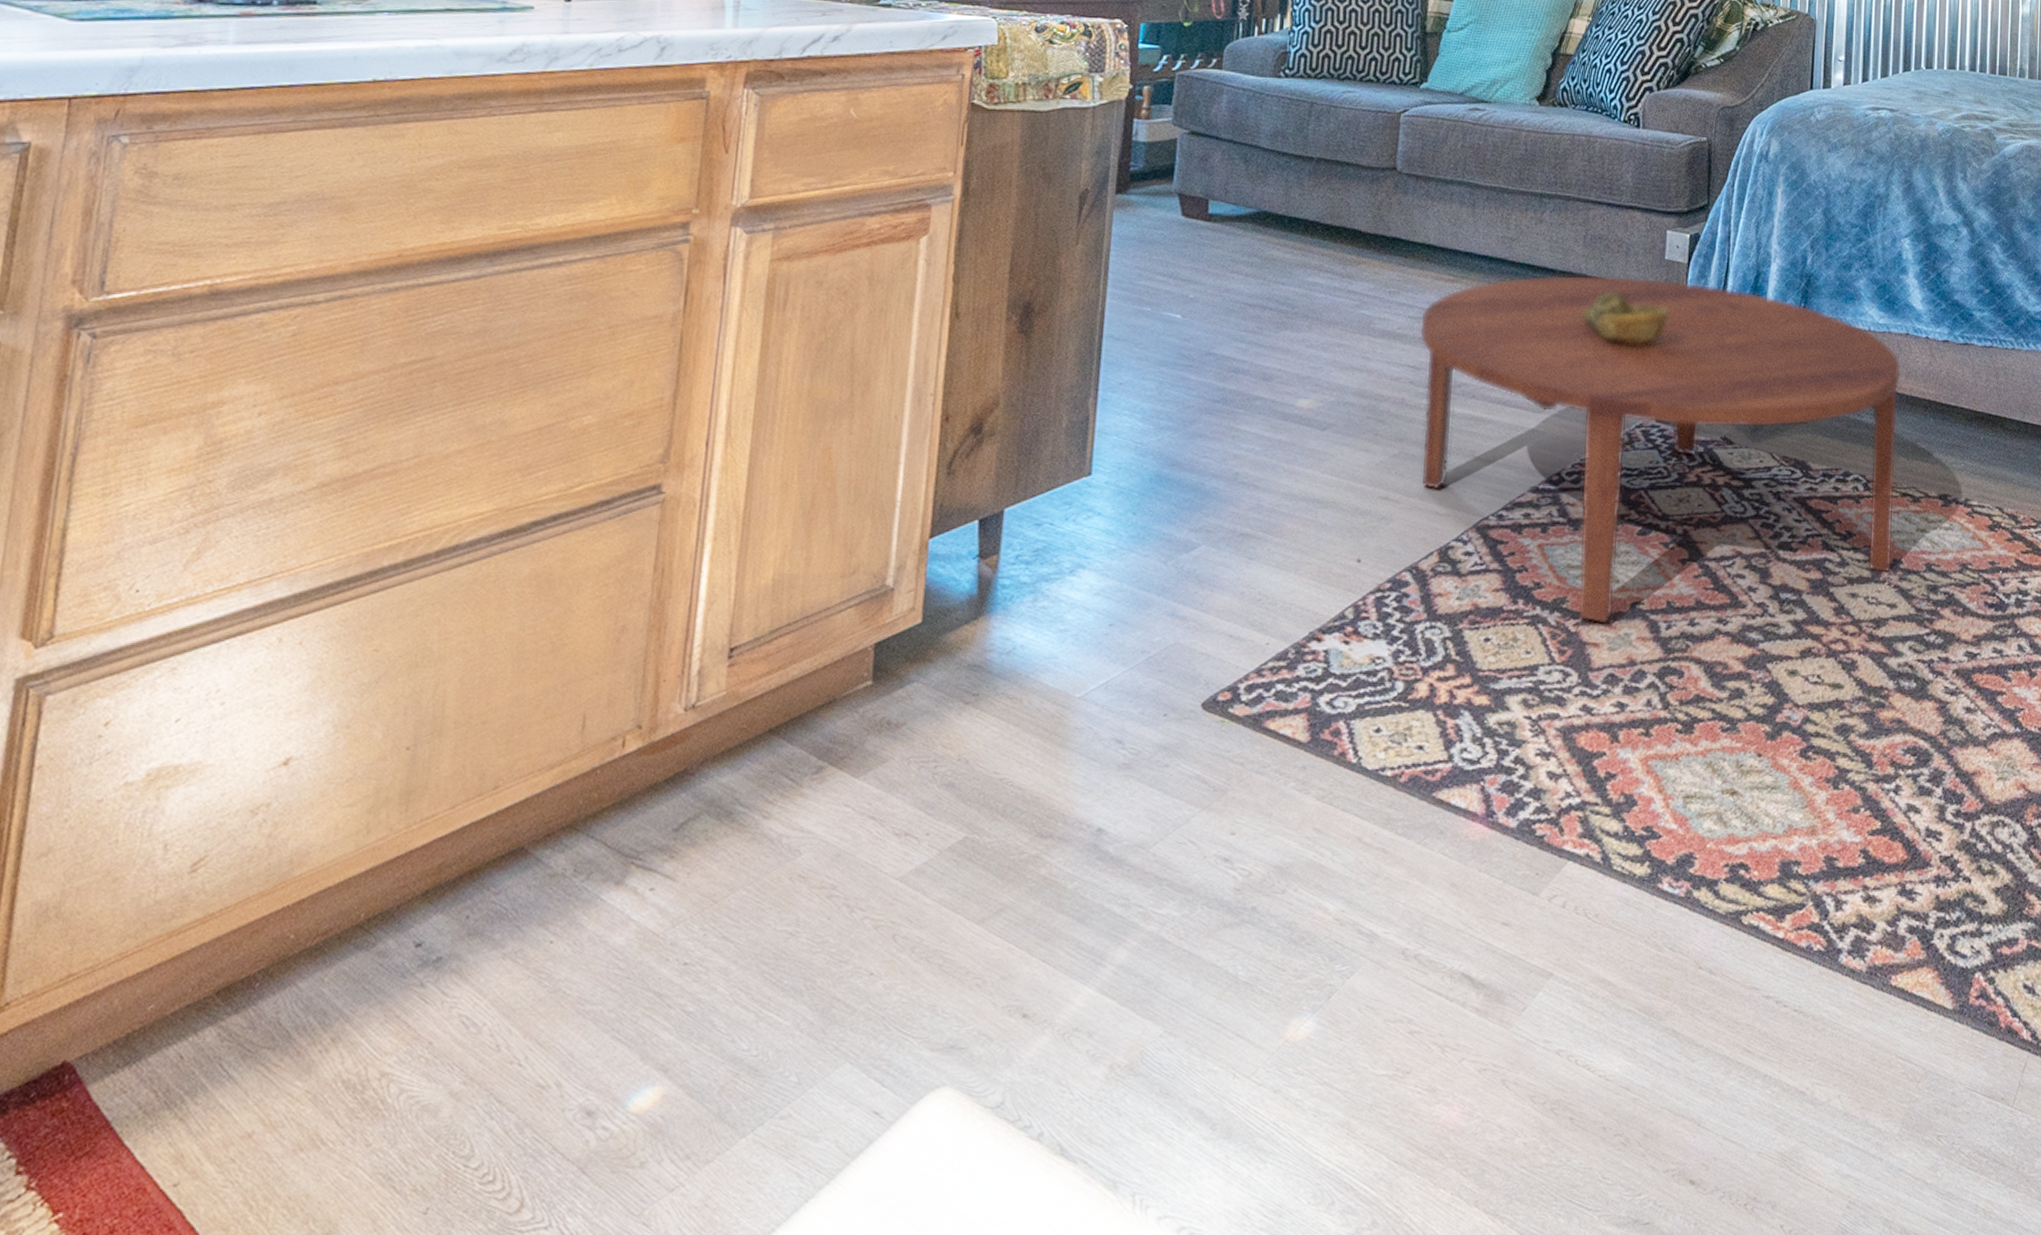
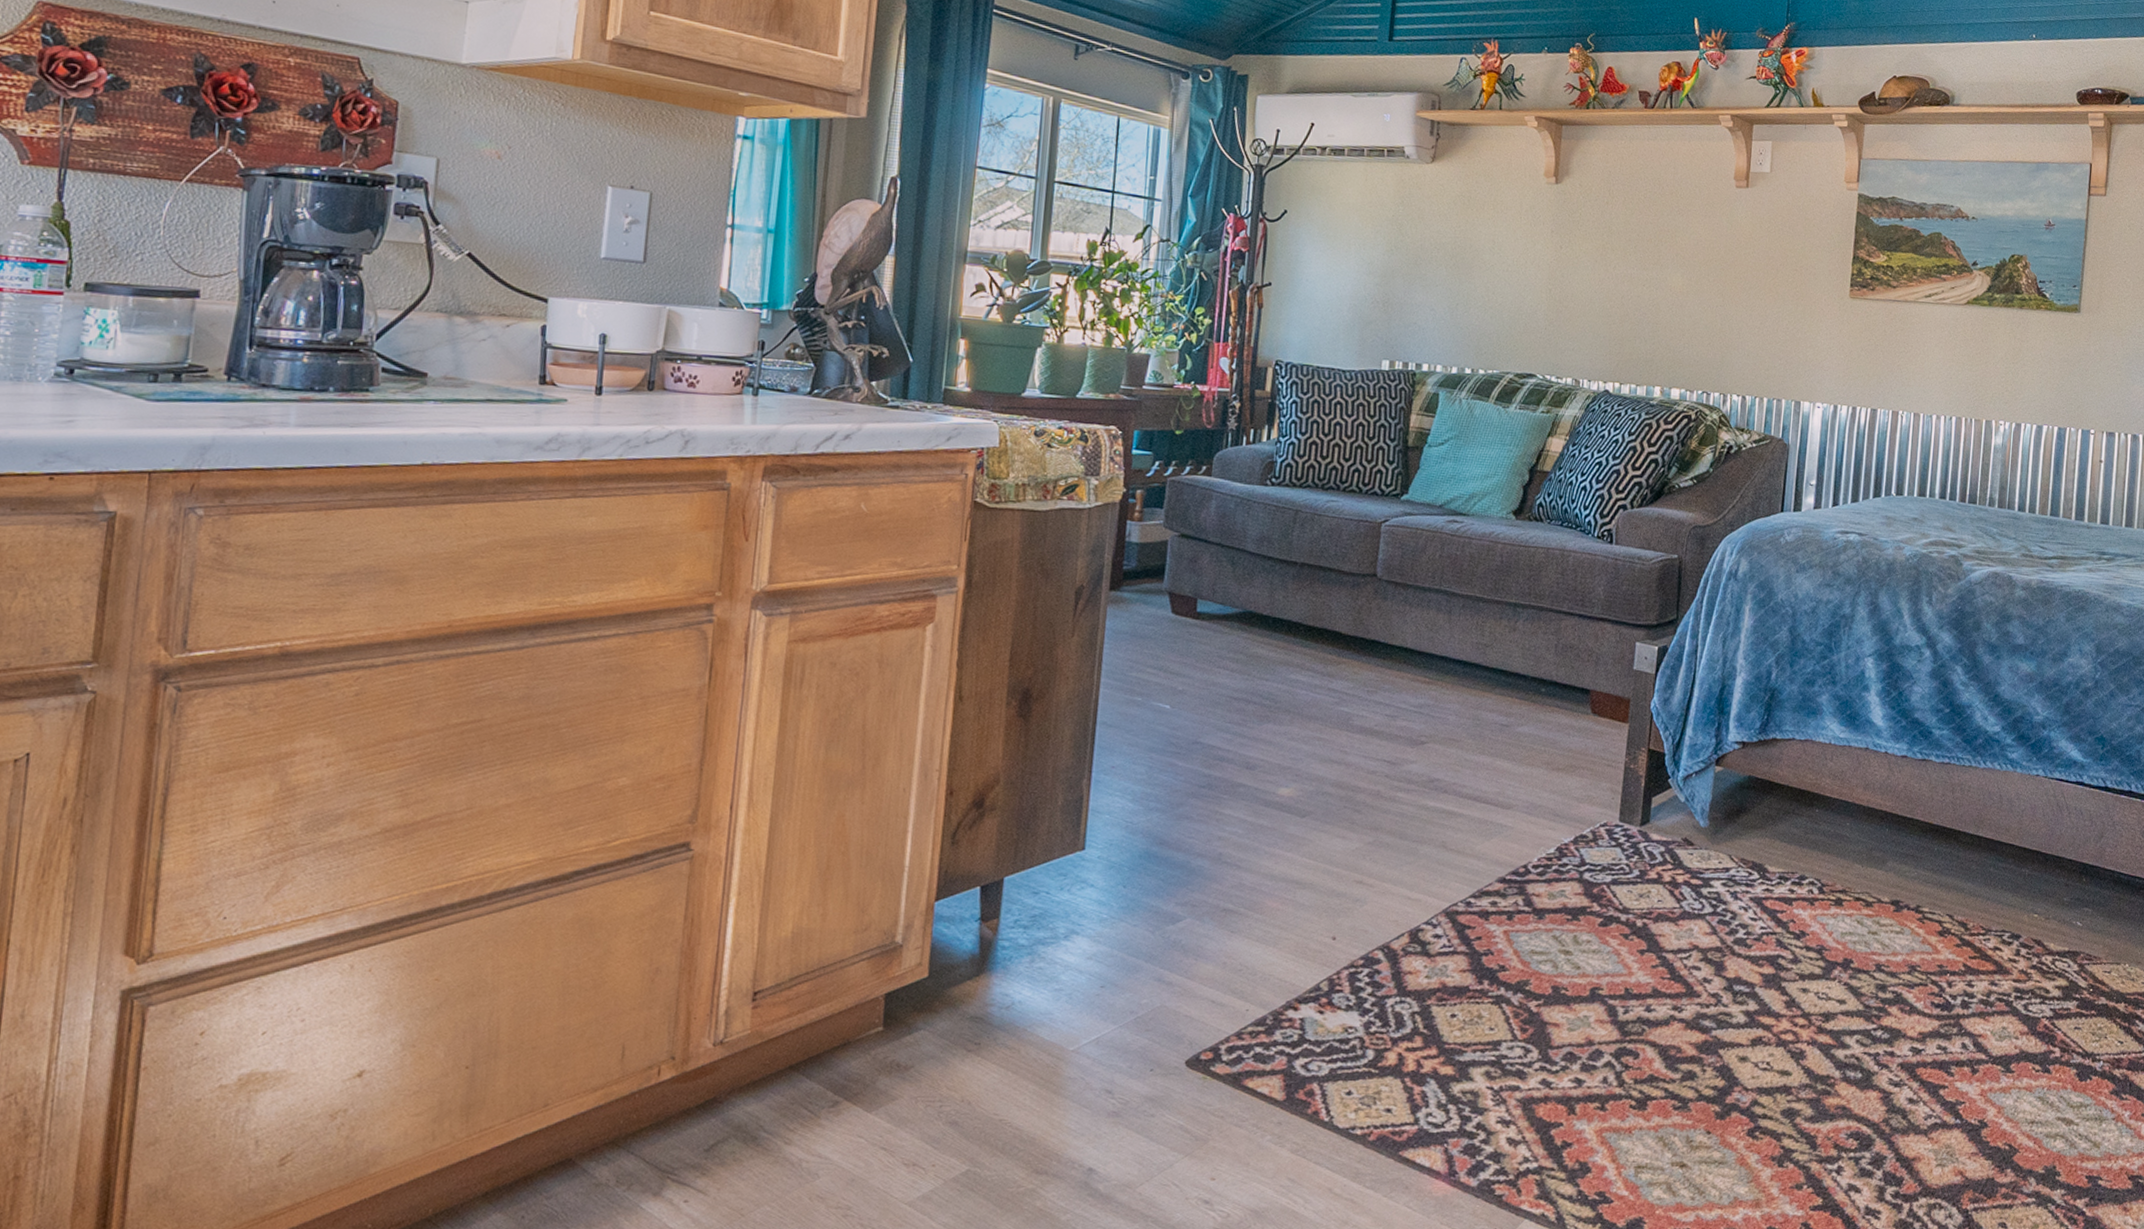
coffee table: present [1419,274,1901,625] -> none [1393,680,1859,1007]
decorative bowl: present [1581,292,1669,347] -> none [1551,698,1636,751]

